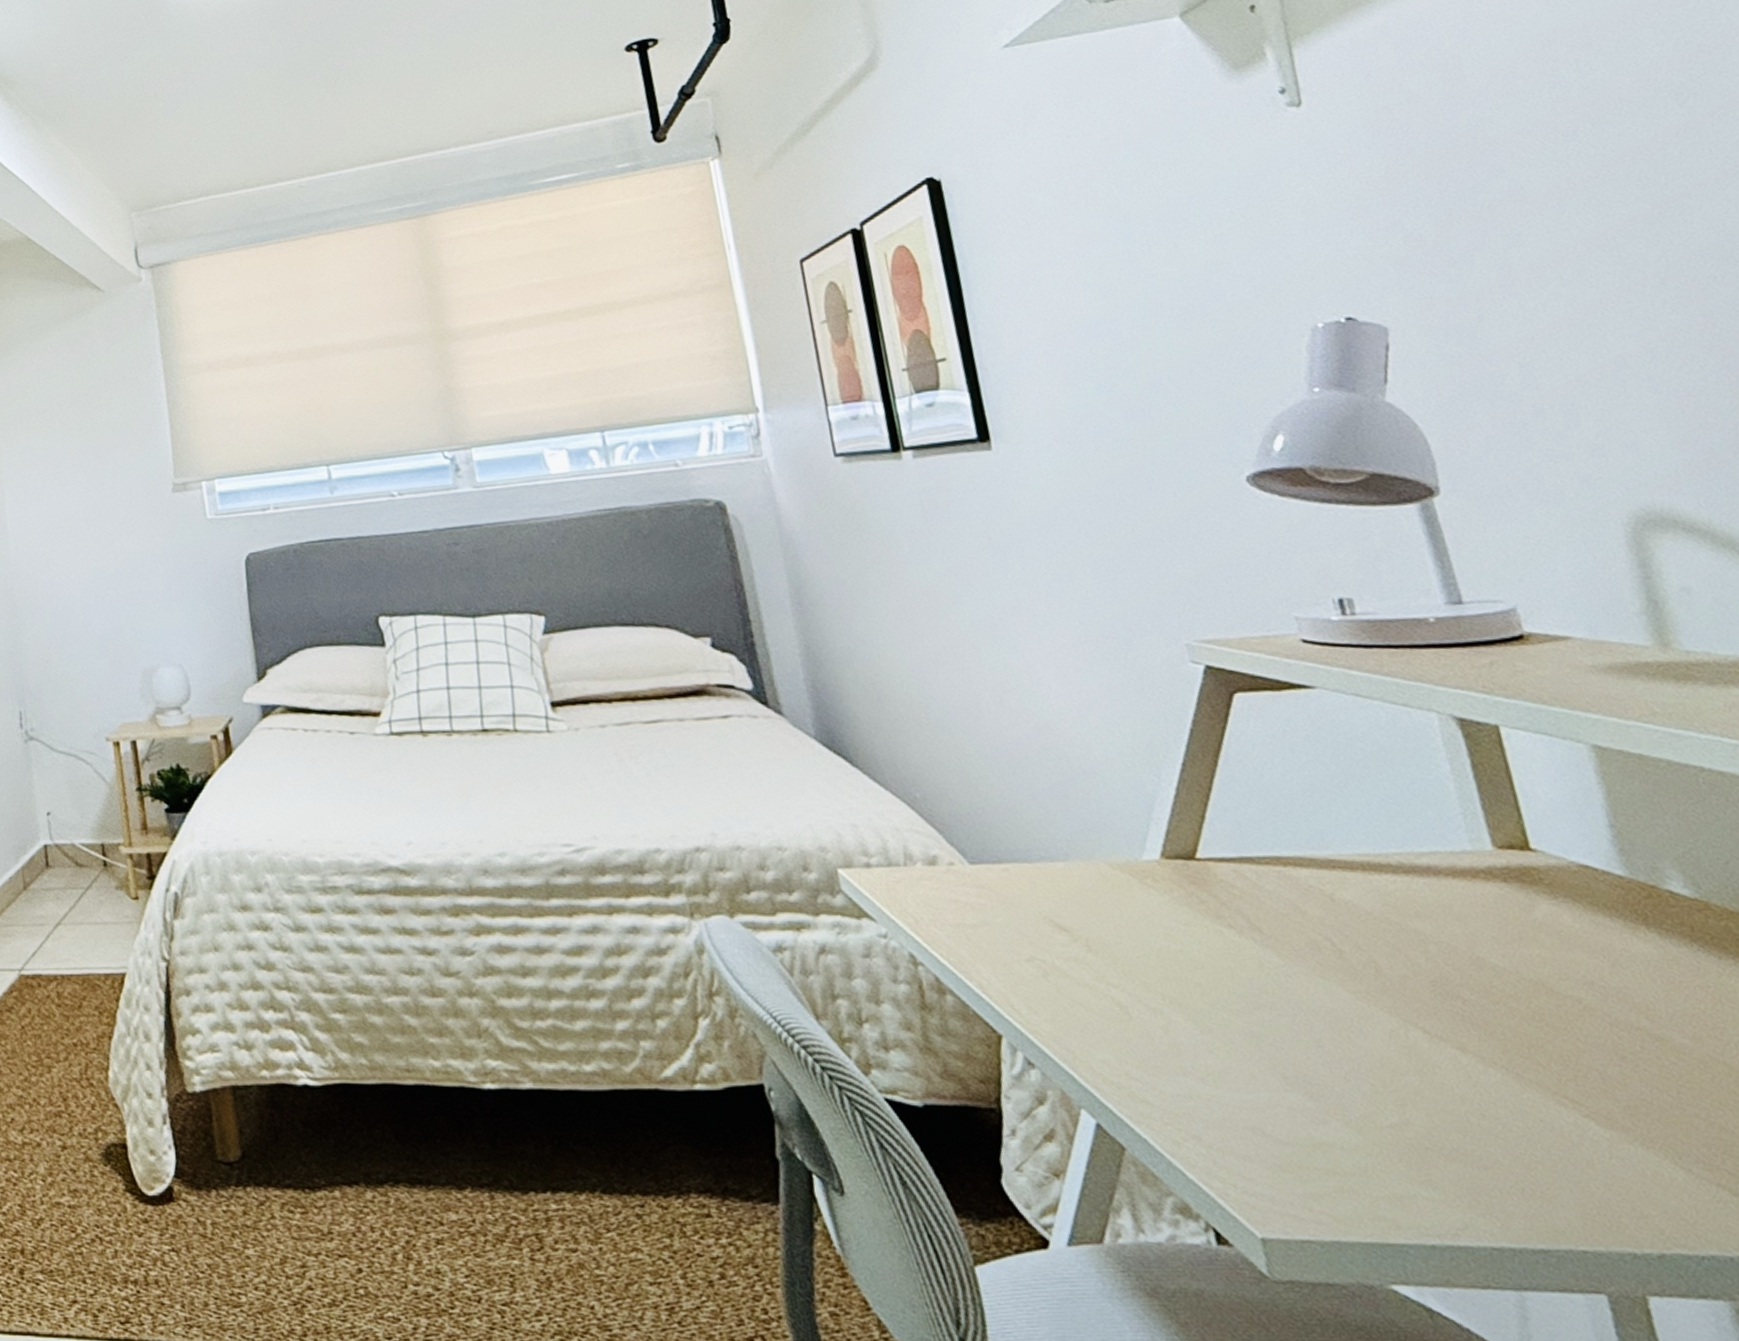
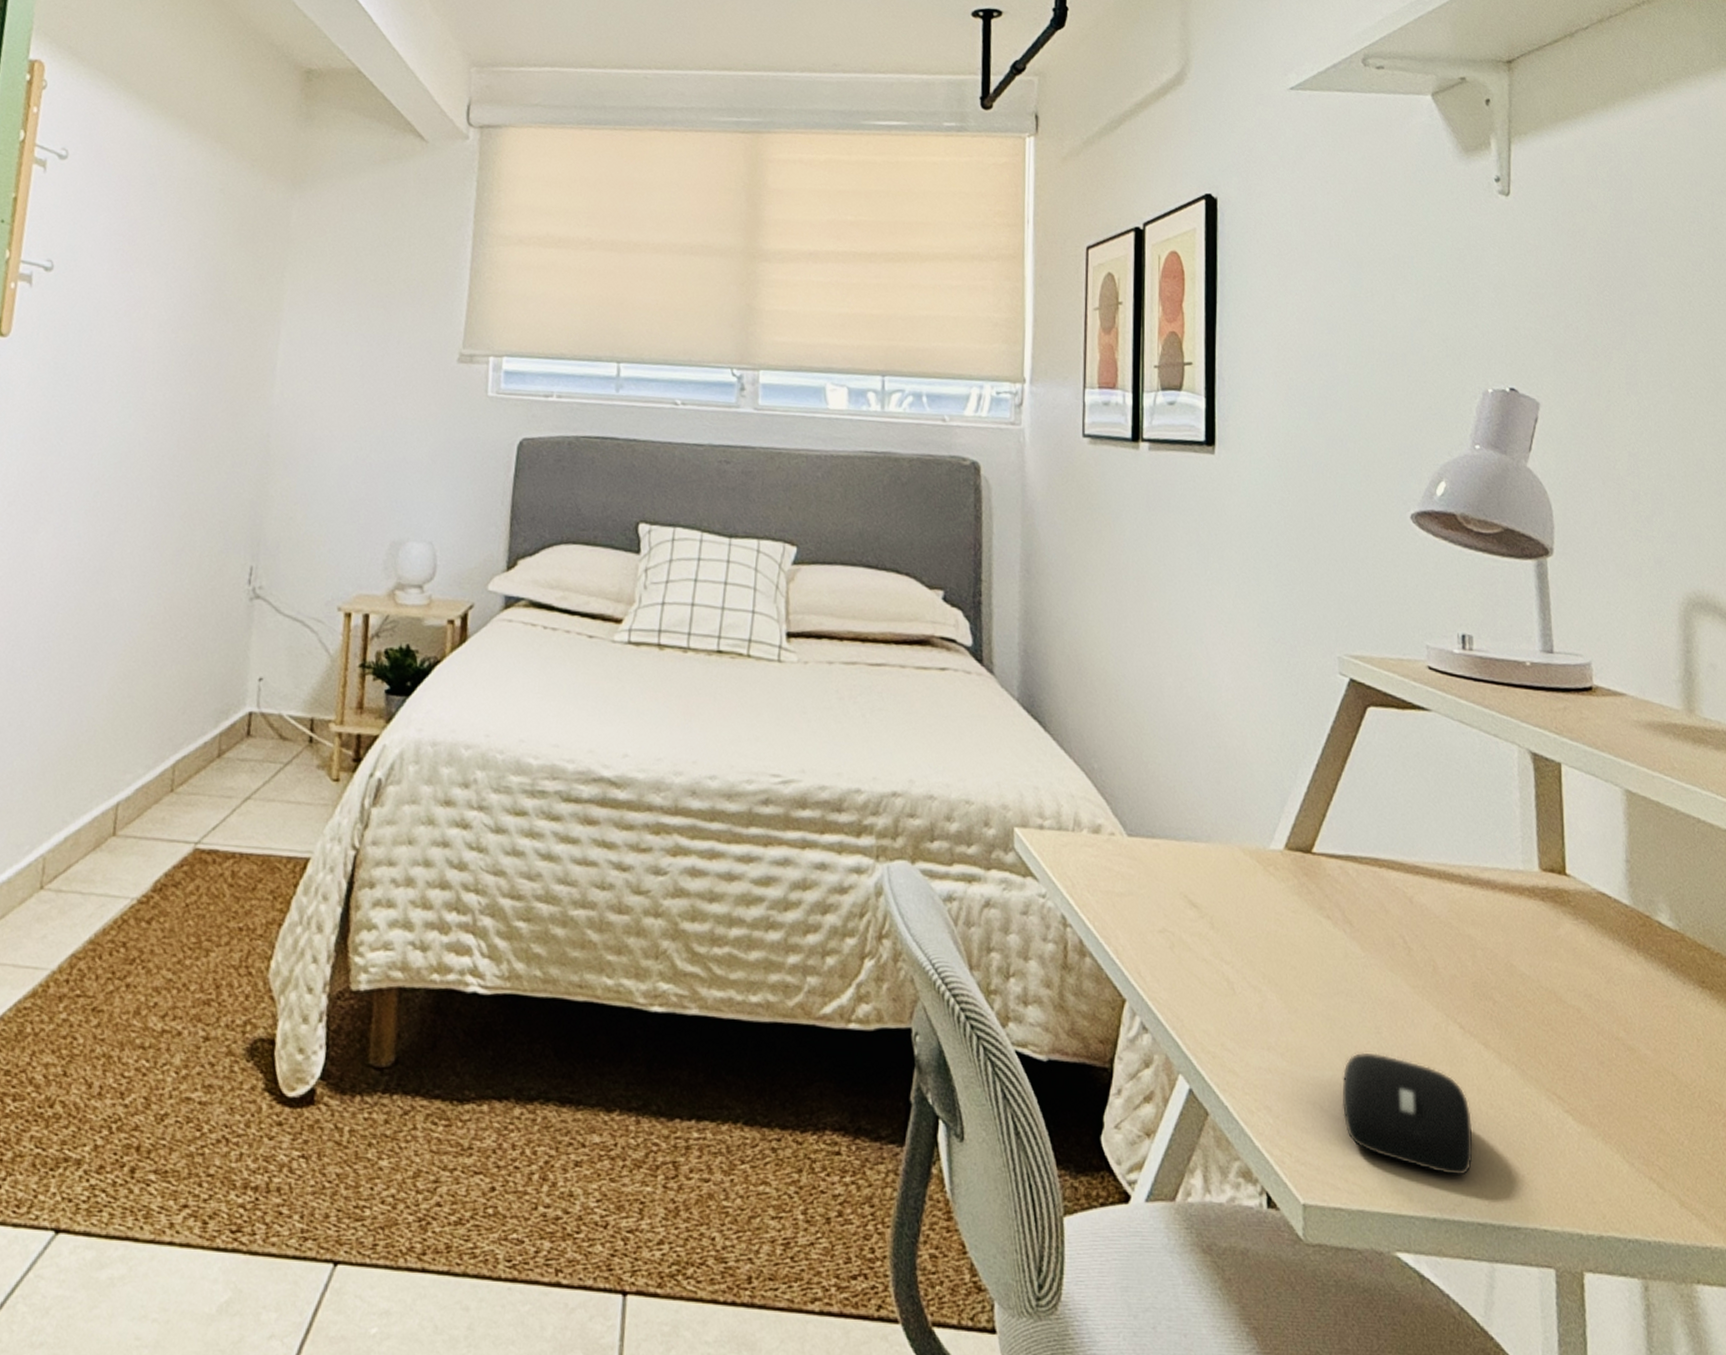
computer mouse: none [1282,1068,1471,1196] -> present [1342,1052,1473,1176]

